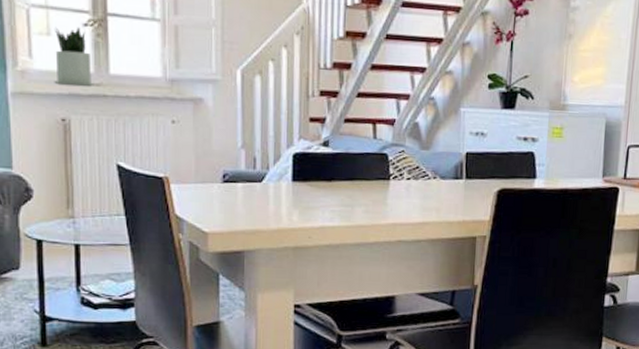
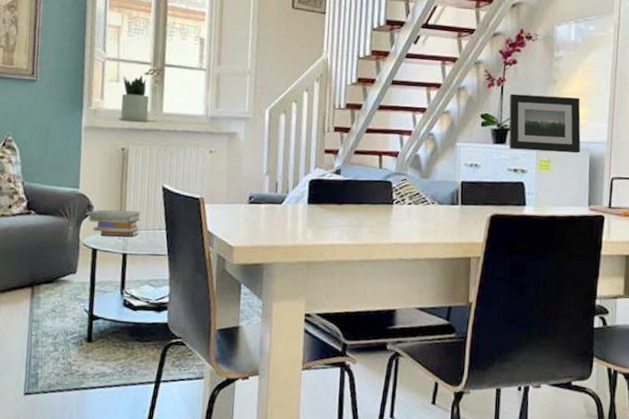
books: none [25,193,93,226] -> present [86,209,141,237]
picture frame: none [518,50,598,119] -> present [509,94,581,154]

